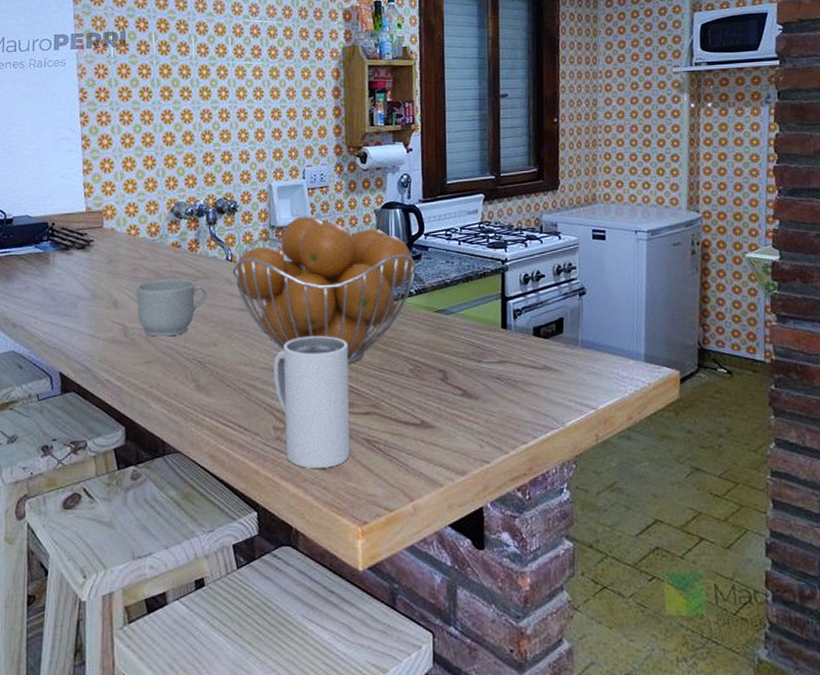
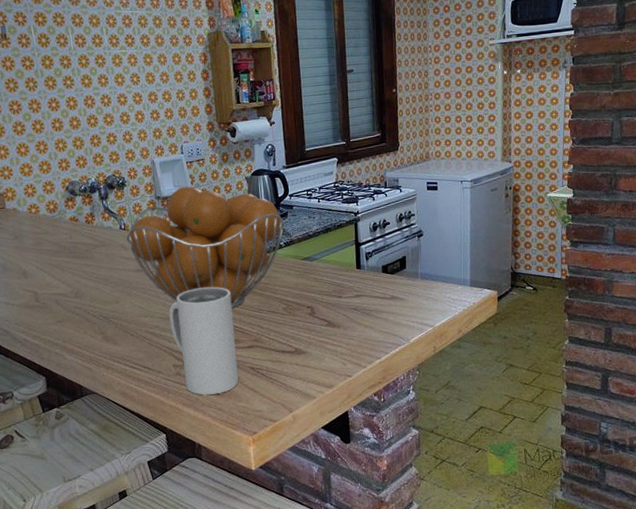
mug: present [136,279,208,337] -> none [42,248,107,300]

